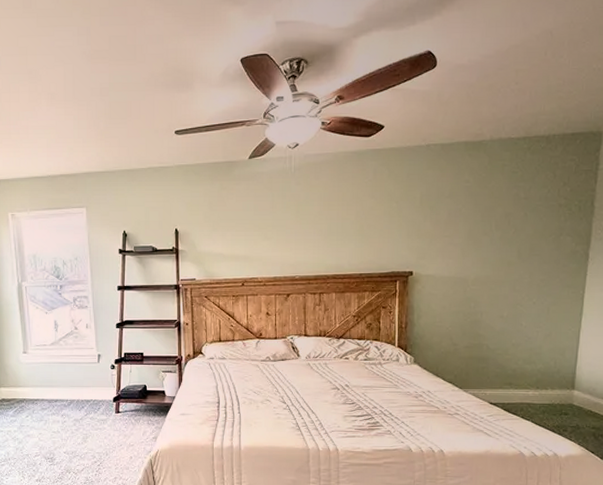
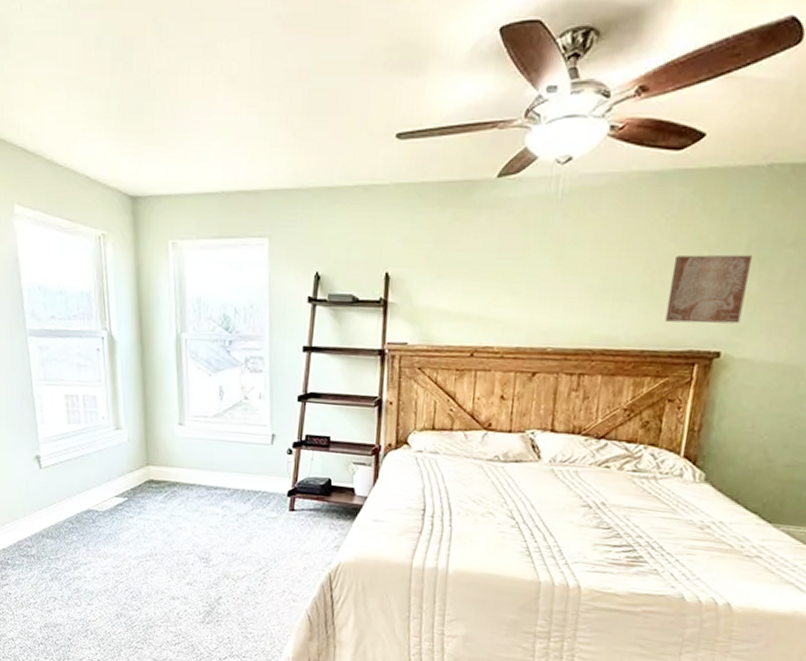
wall art: none [373,205,425,253] -> present [665,254,753,324]

